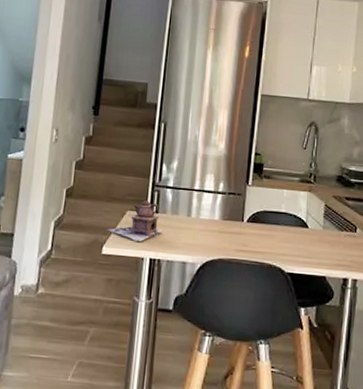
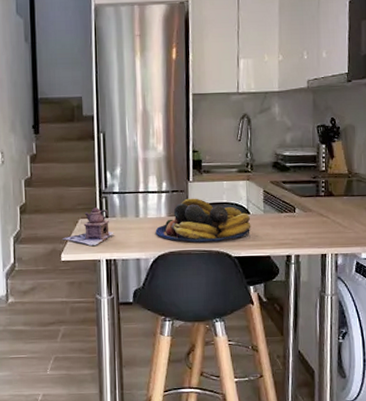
fruit bowl: none [206,203,309,254] -> present [155,198,251,243]

